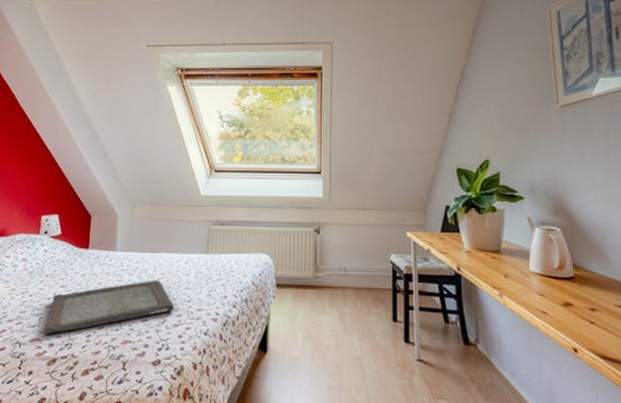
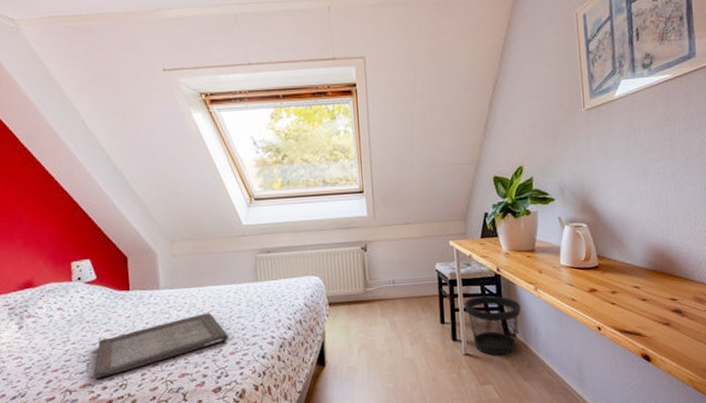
wastebasket: none [419,295,484,368] -> present [464,295,521,356]

